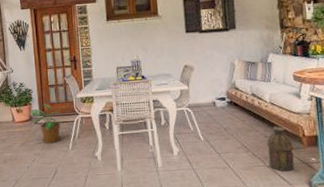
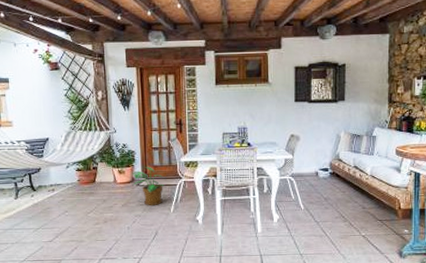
lantern: present [267,125,295,172] -> none [364,197,389,241]

